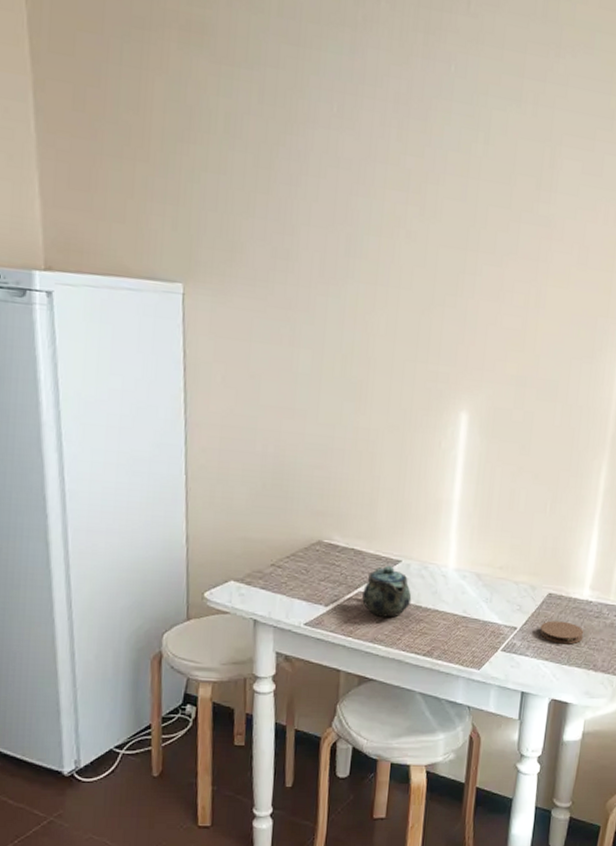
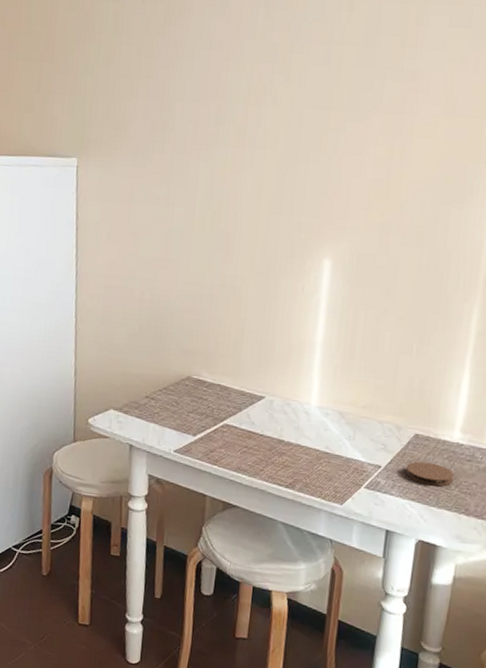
teapot: present [362,565,412,617] -> none [227,401,275,449]

